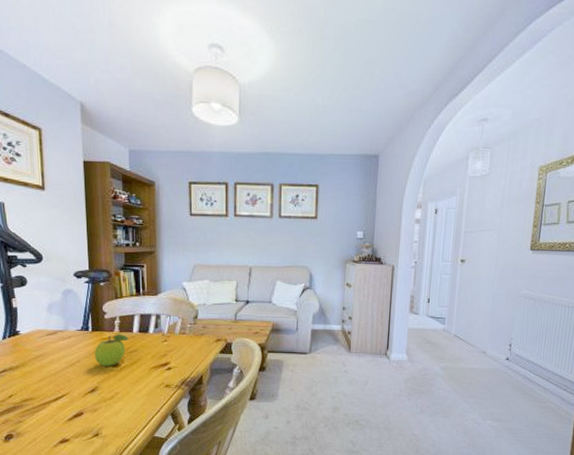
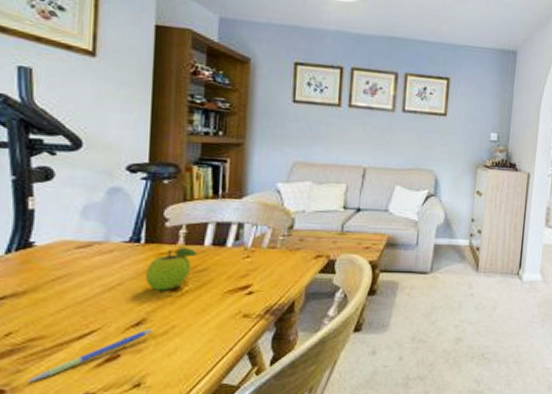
pen: none [25,395,103,430] -> present [26,329,153,383]

